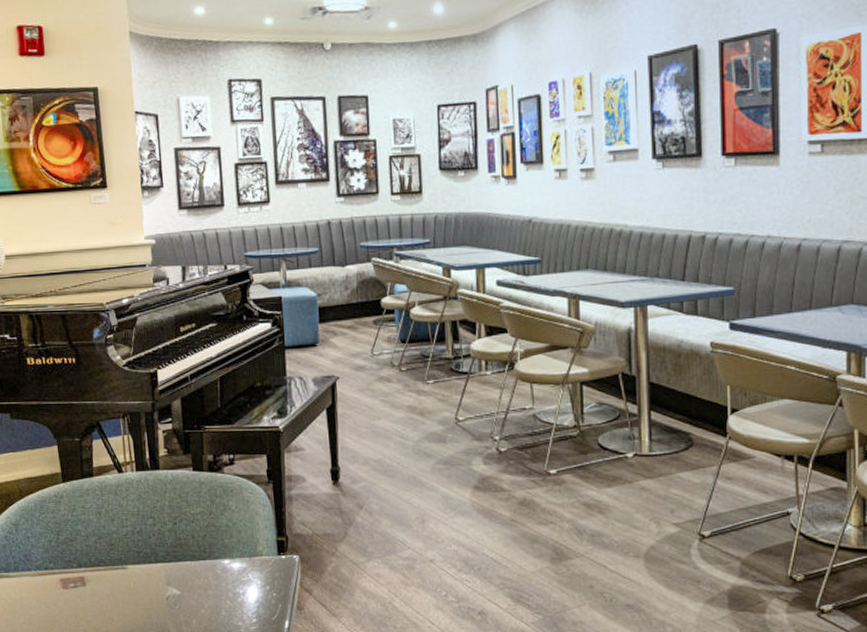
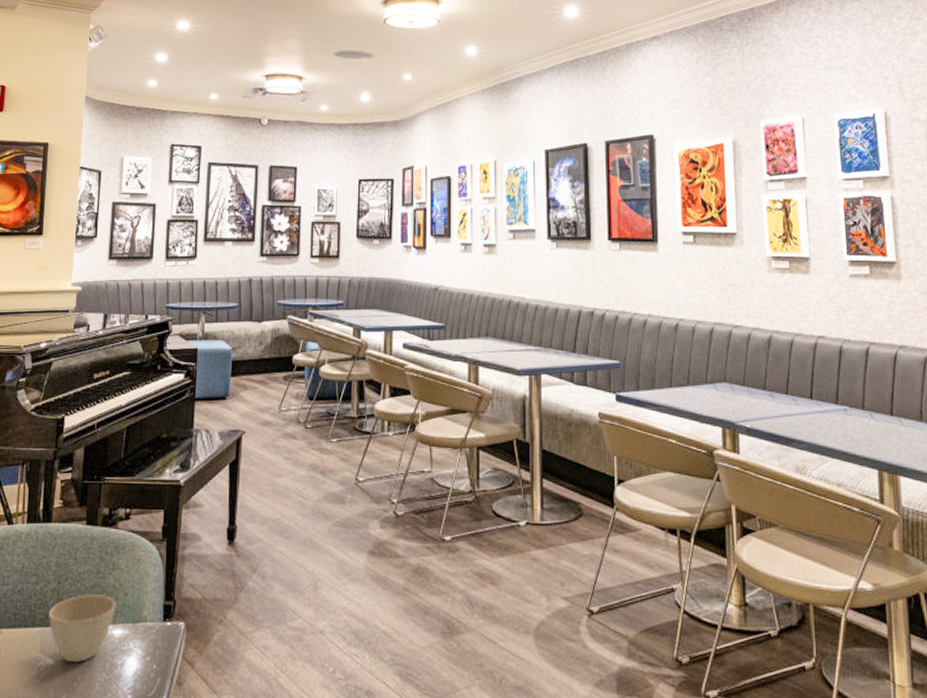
cup: none [169,532,232,592] -> present [48,593,116,662]

